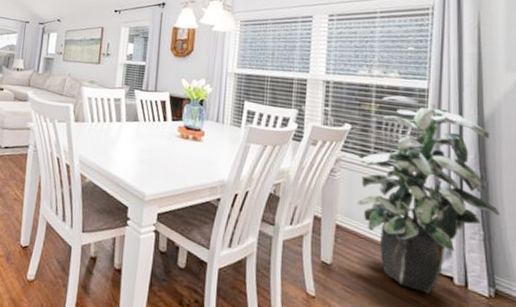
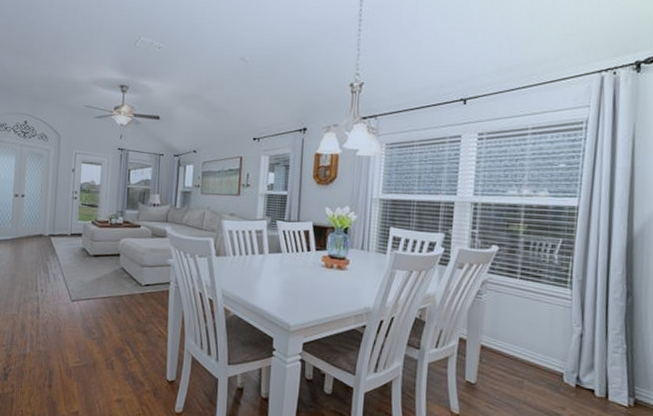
indoor plant: present [354,95,500,294] -> none [501,215,644,407]

